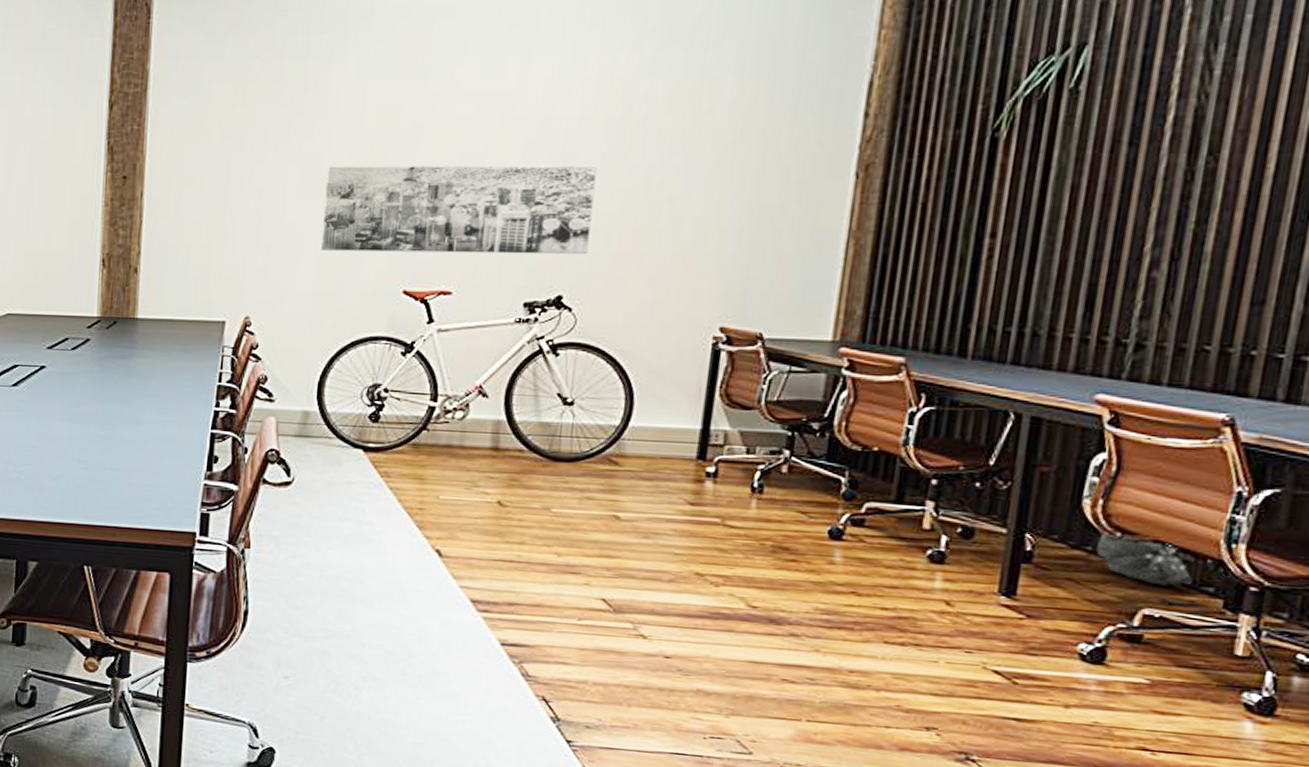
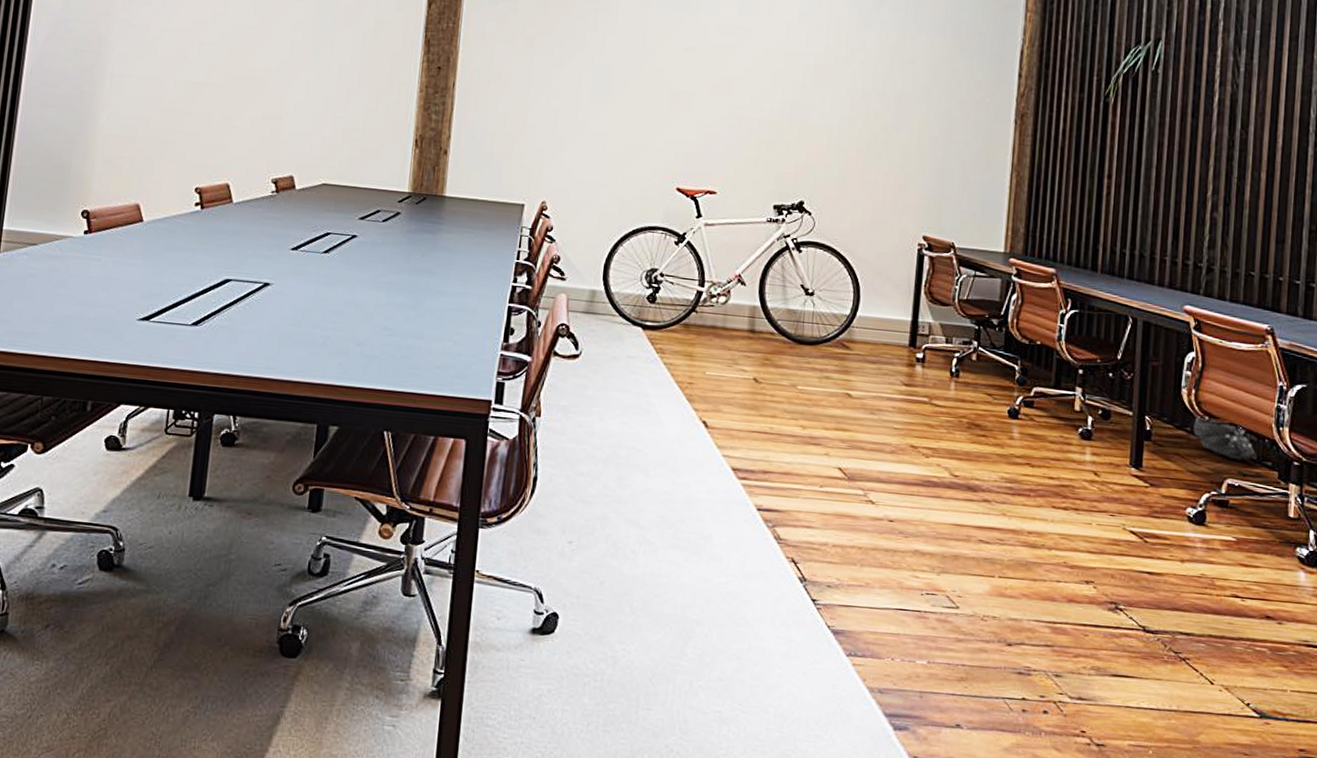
wall art: present [321,165,597,255] -> none [609,75,829,169]

